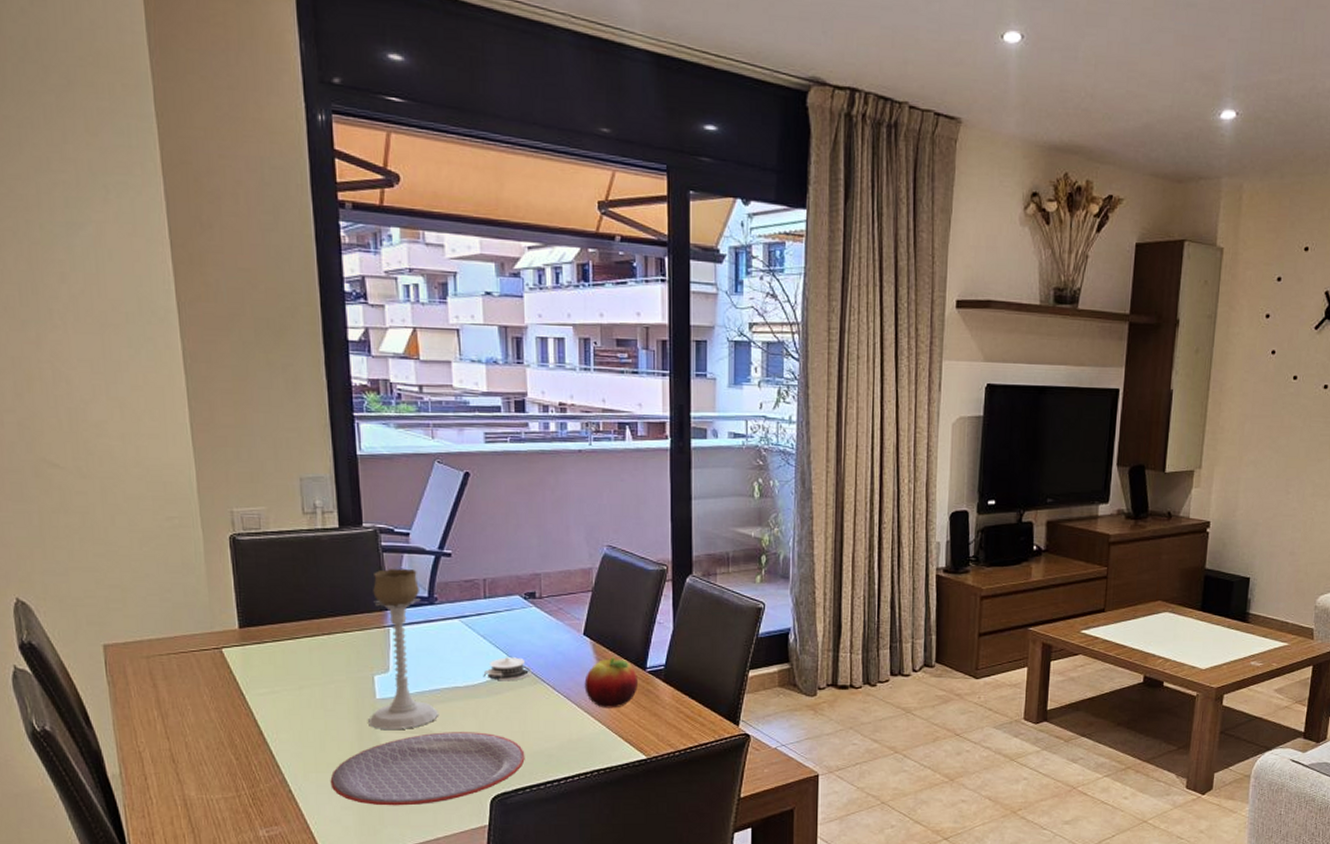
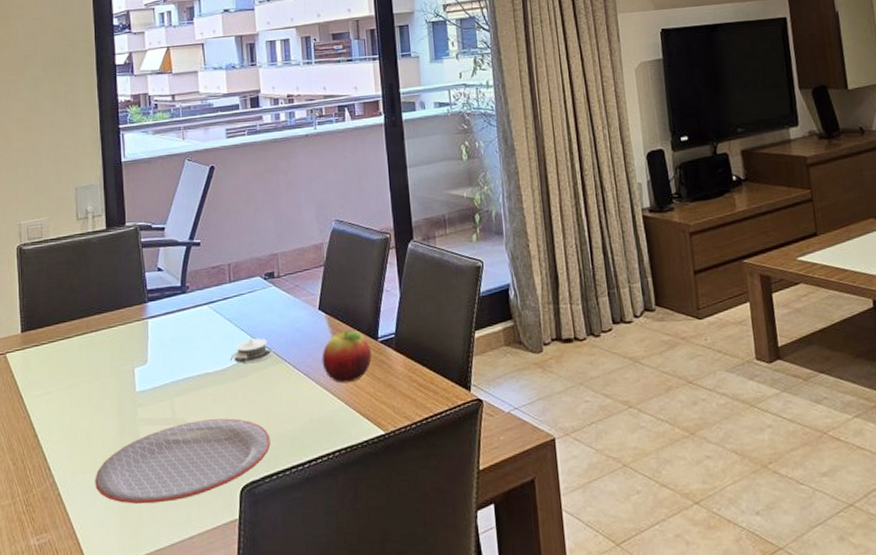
candle holder: present [368,568,440,729] -> none [129,261,192,423]

